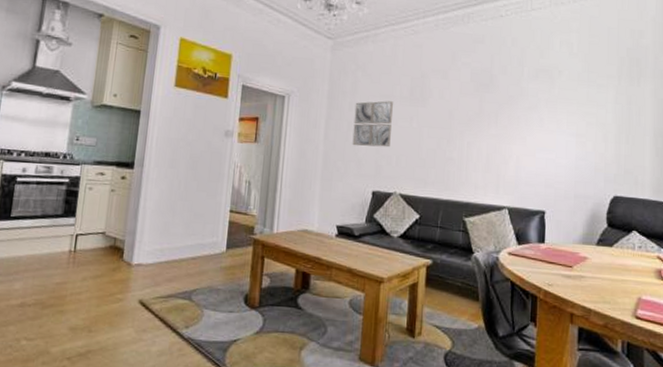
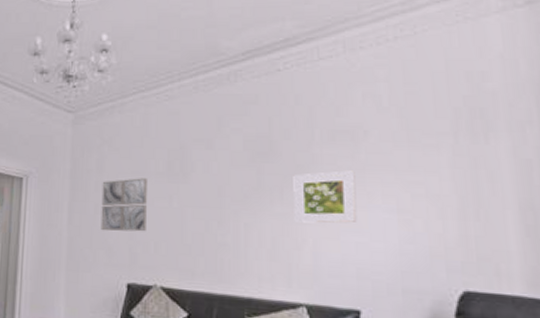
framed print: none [504,102,550,144] -> present [293,170,357,224]

